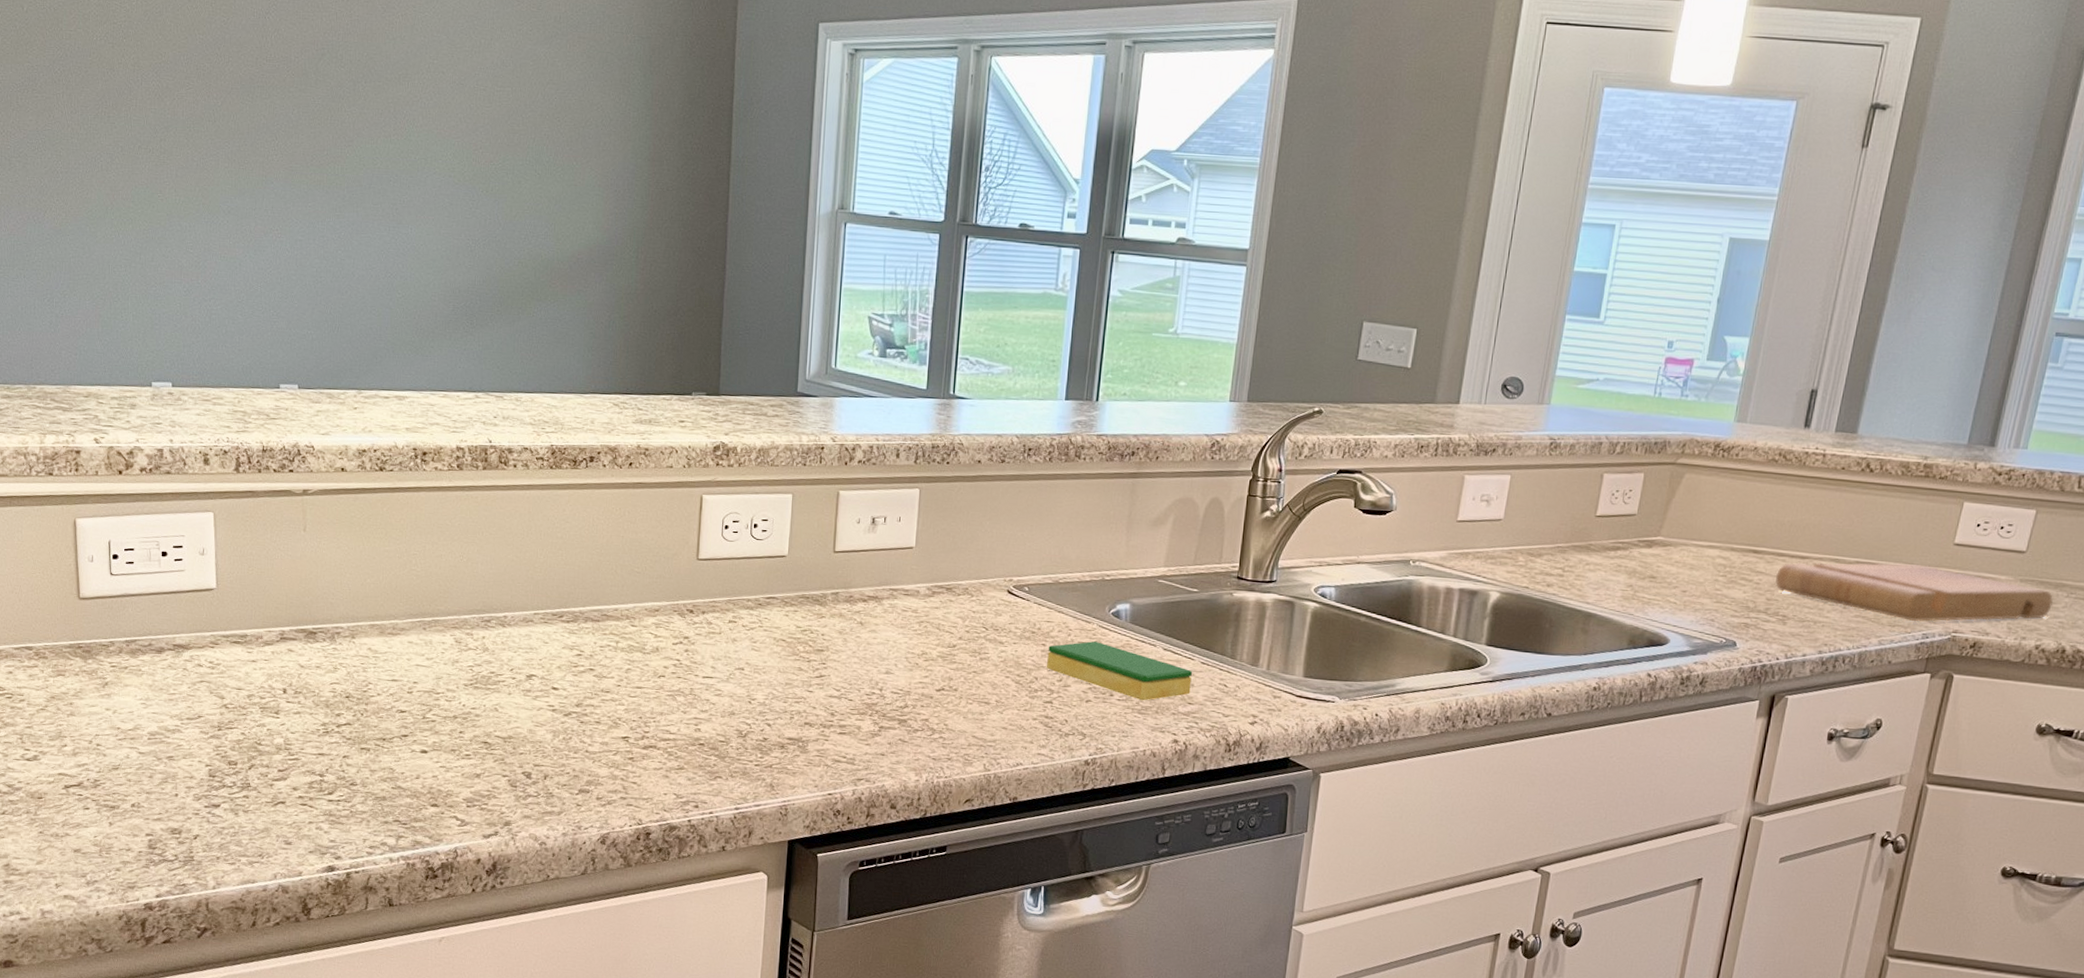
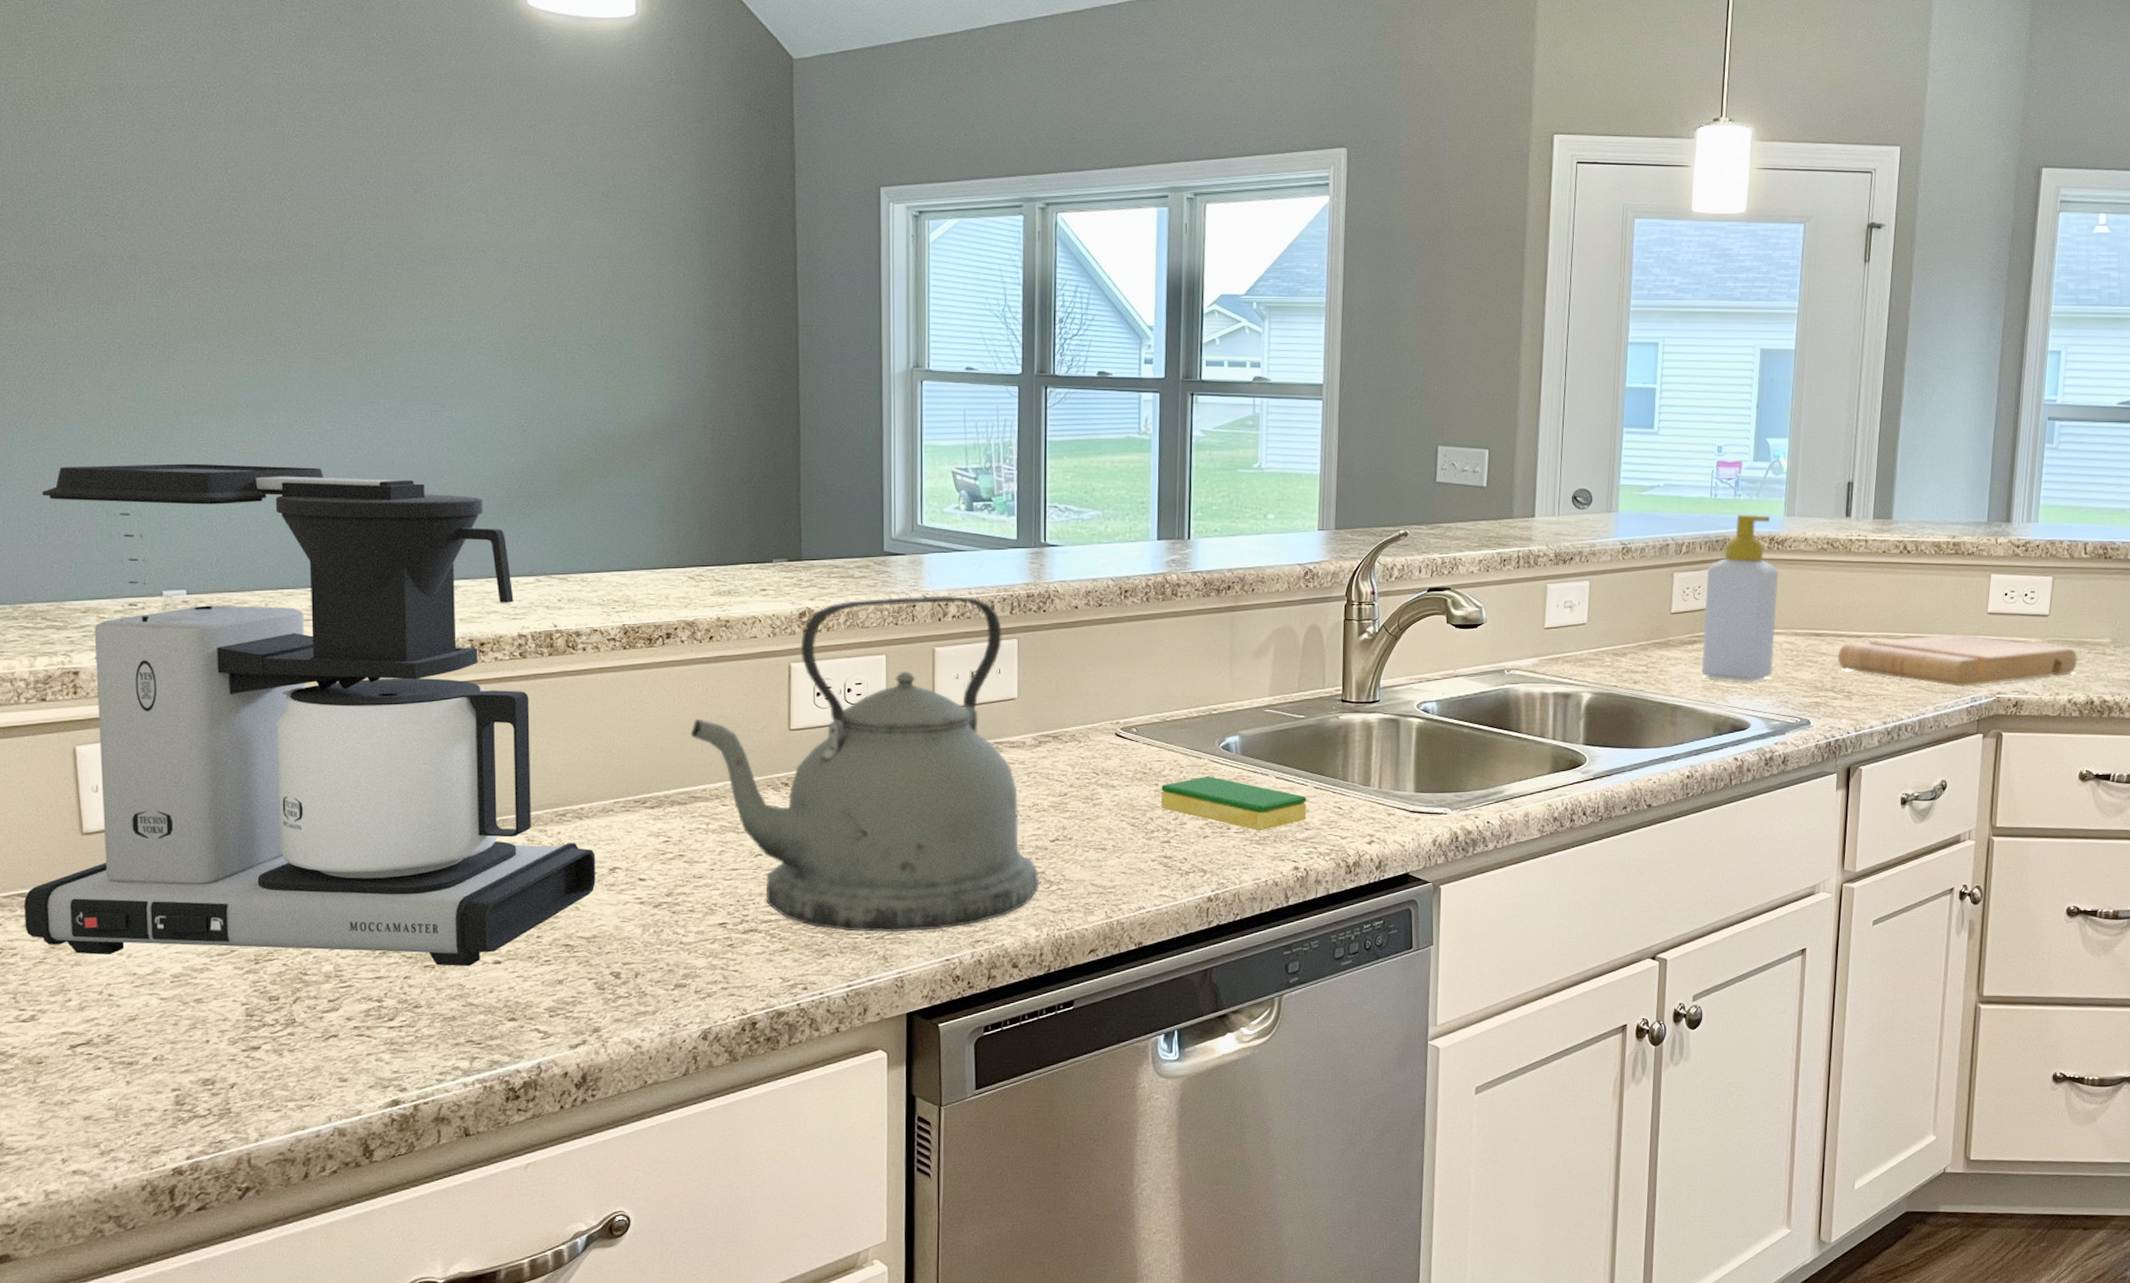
coffee maker: none [31,260,515,753] -> present [24,463,596,967]
kettle: none [606,438,923,765] -> present [690,596,1040,932]
soap bottle: none [1622,416,1721,597] -> present [1701,514,1779,683]

